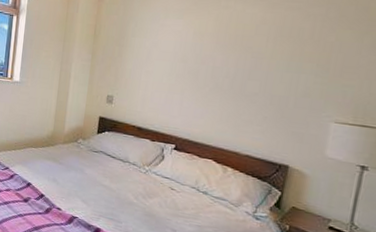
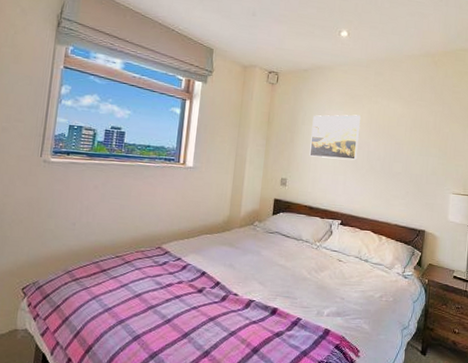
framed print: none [139,23,206,77] -> present [309,114,361,161]

